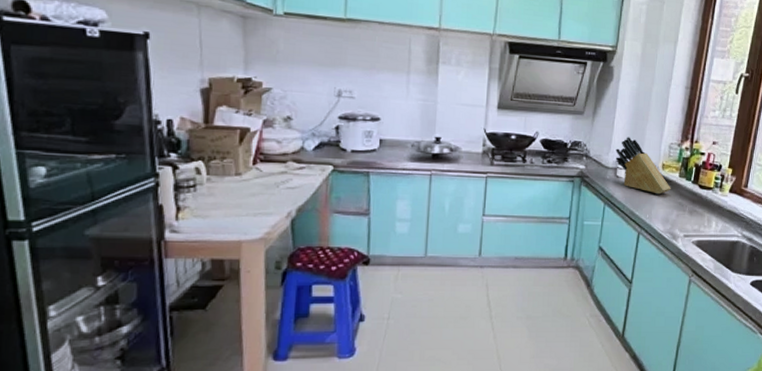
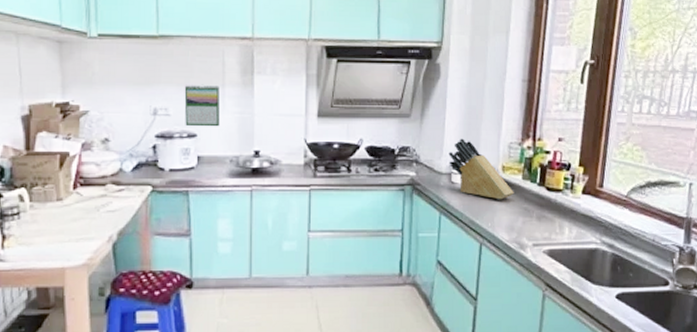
calendar: none [369,69,405,112] -> present [184,84,221,127]

